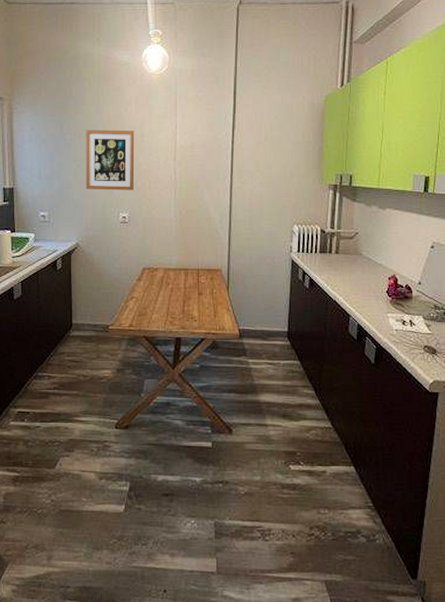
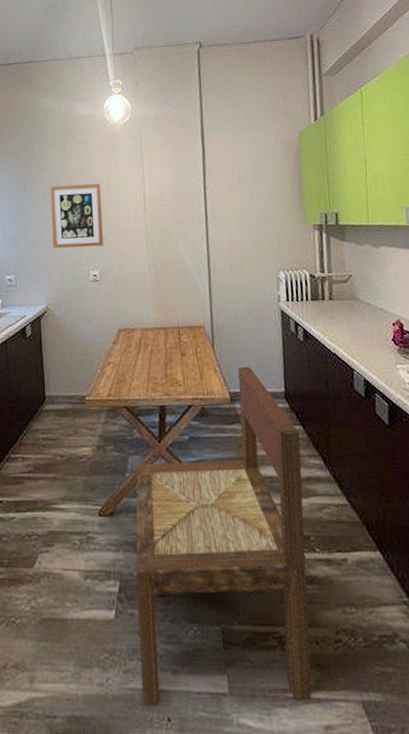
dining chair: none [143,307,298,580] -> present [135,366,312,706]

